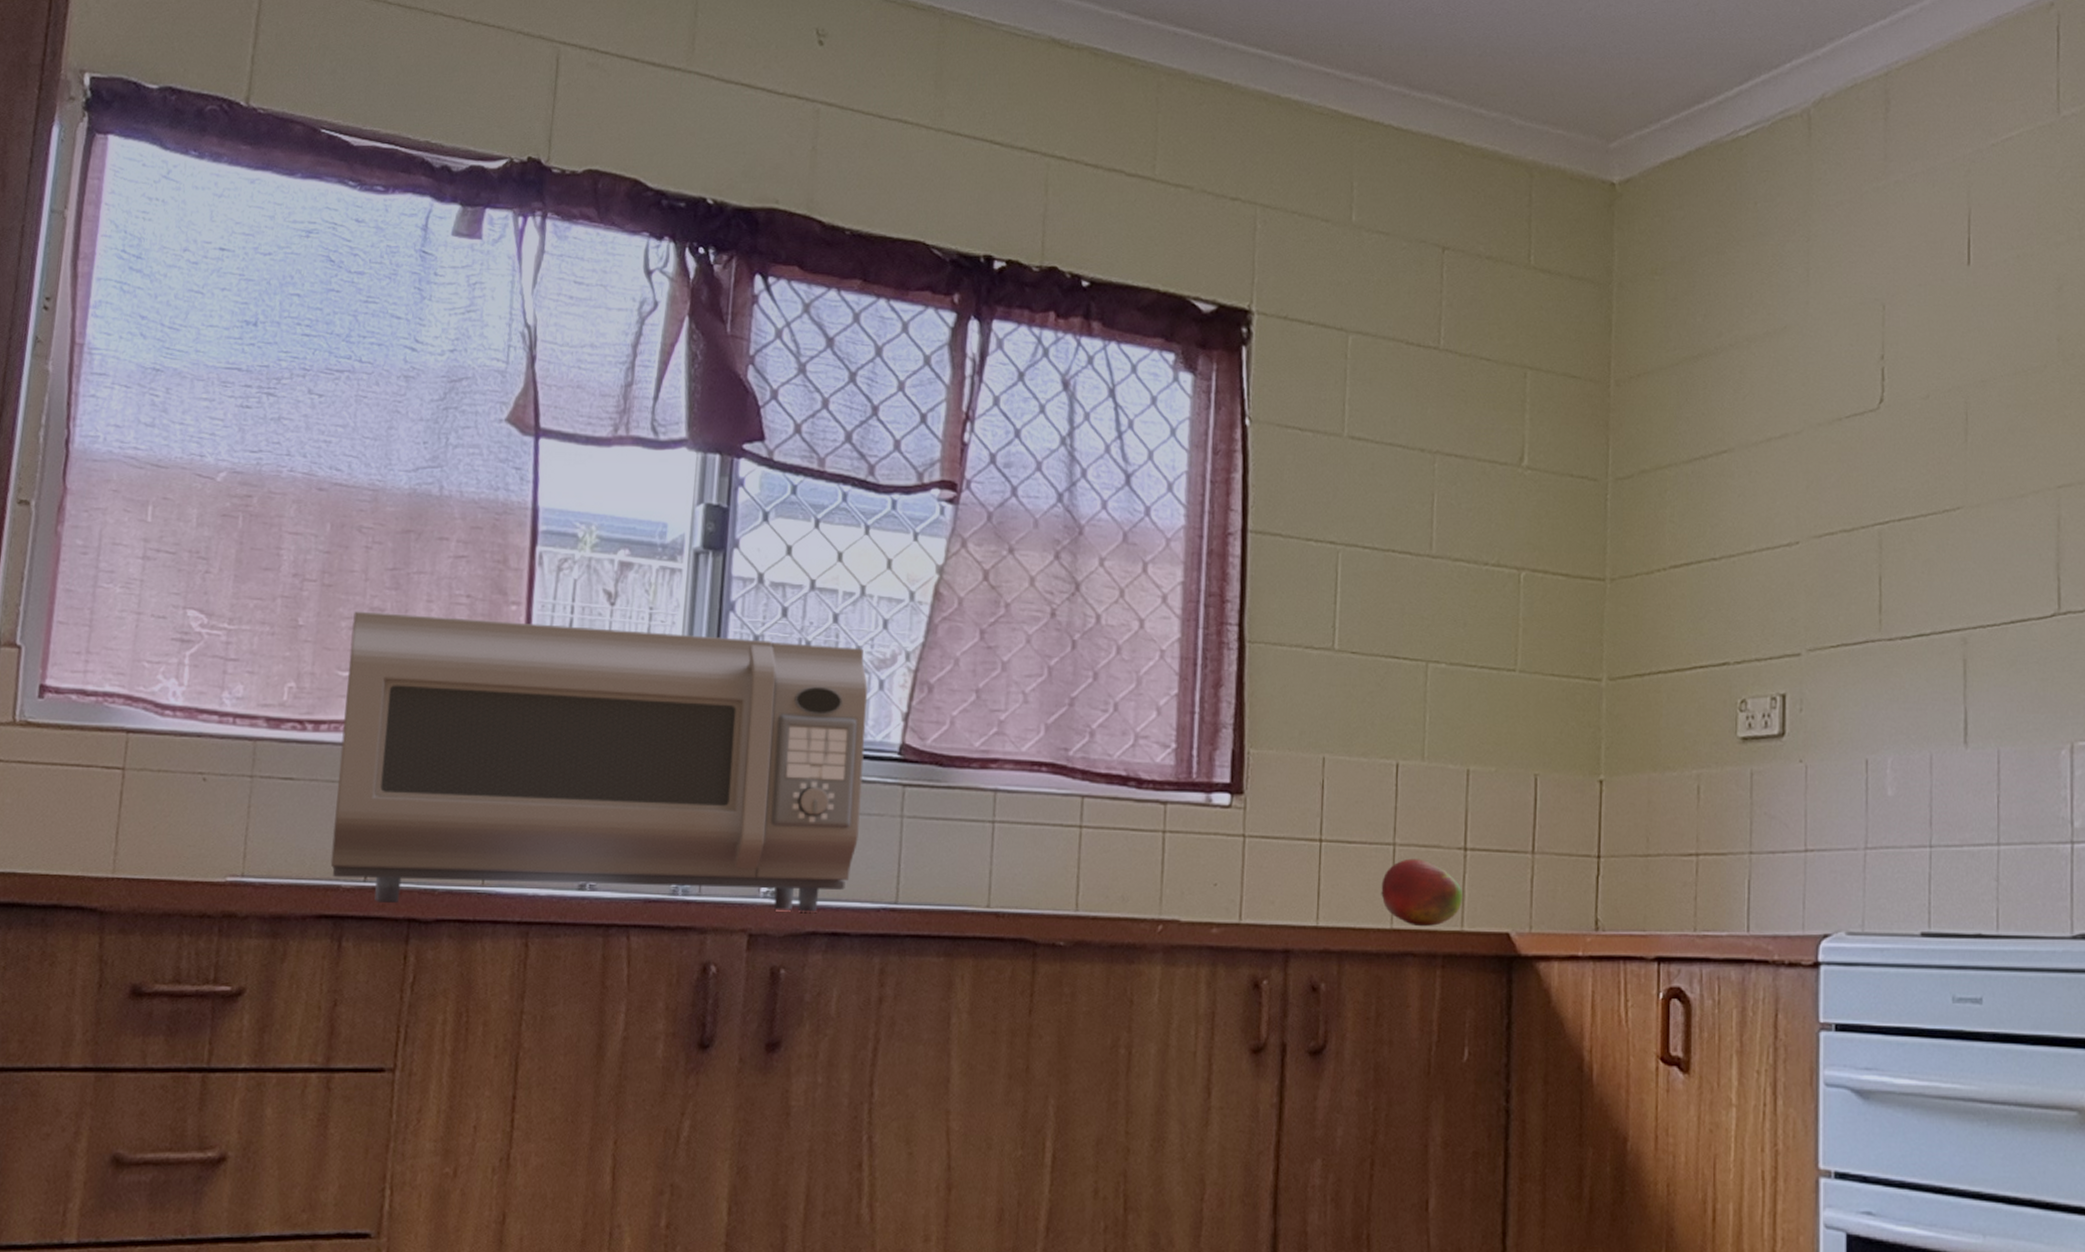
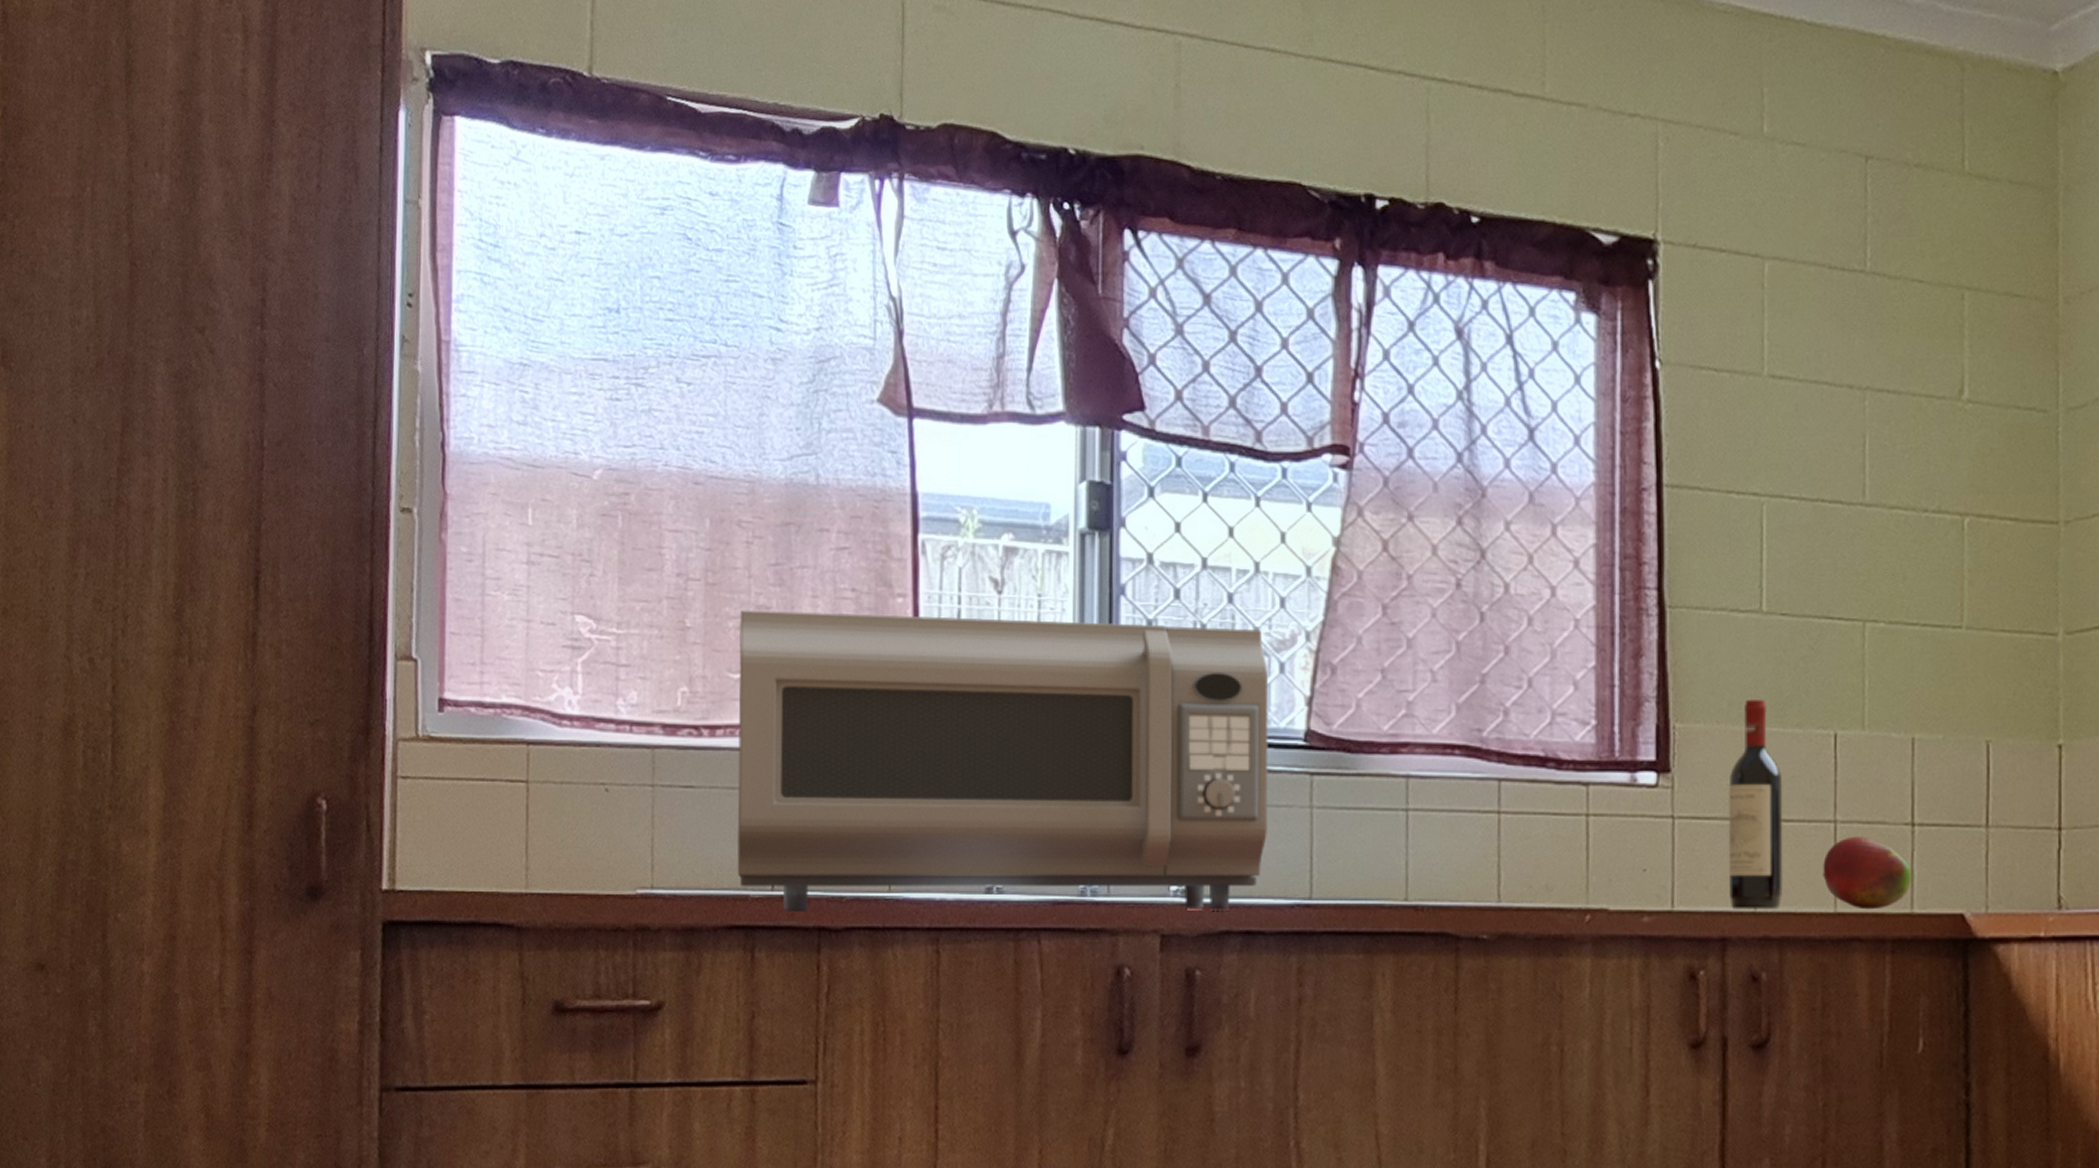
wine bottle: none [1293,730,1347,925] -> present [1728,700,1783,910]

